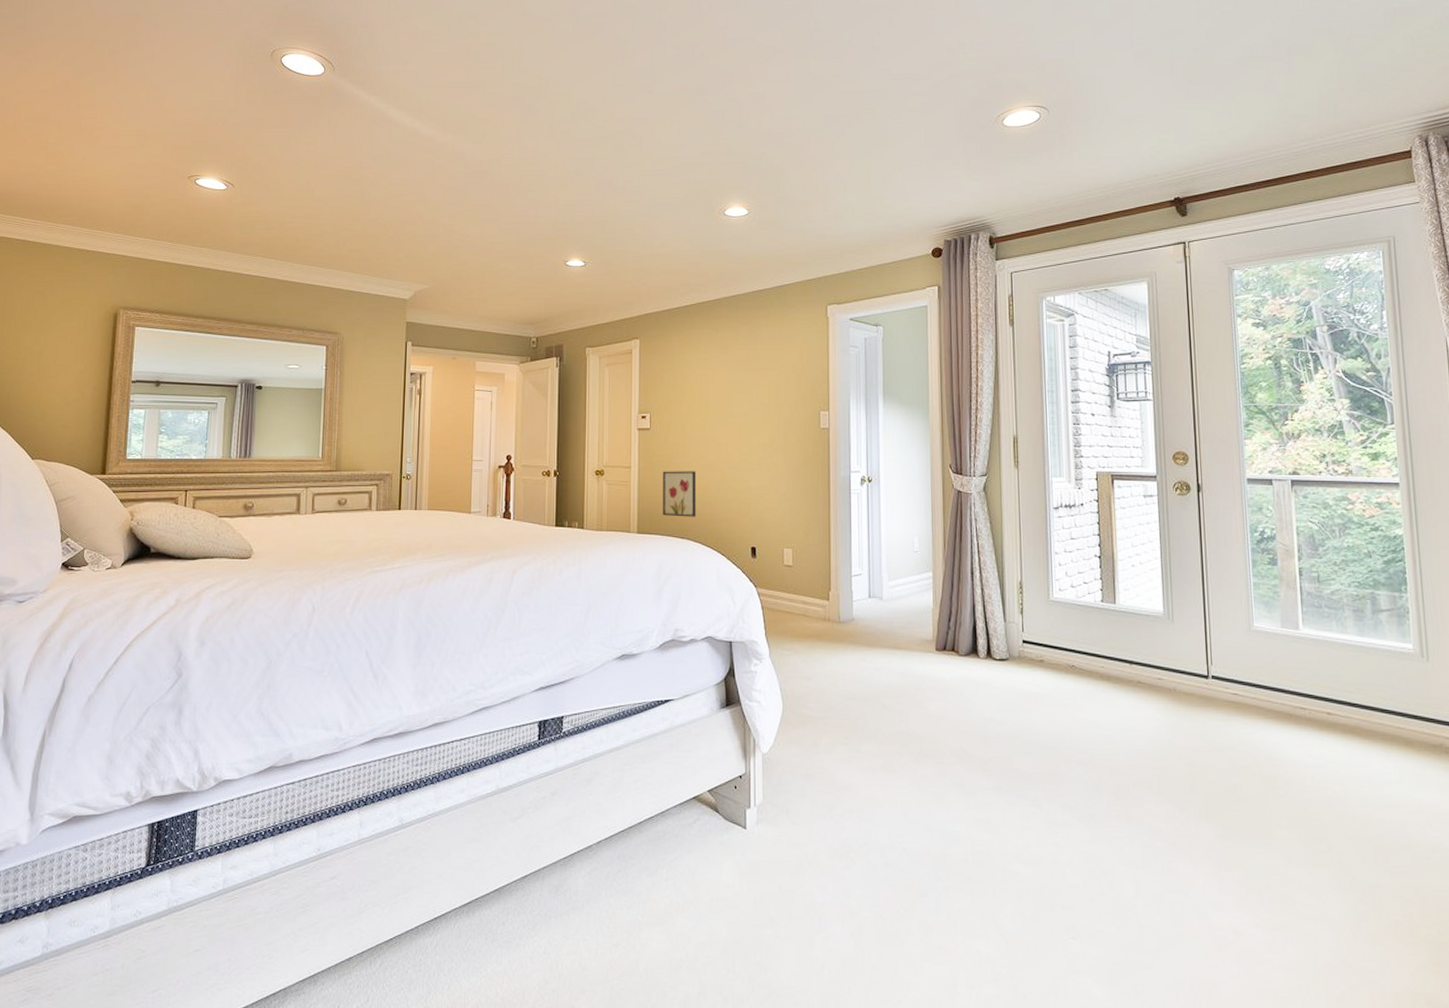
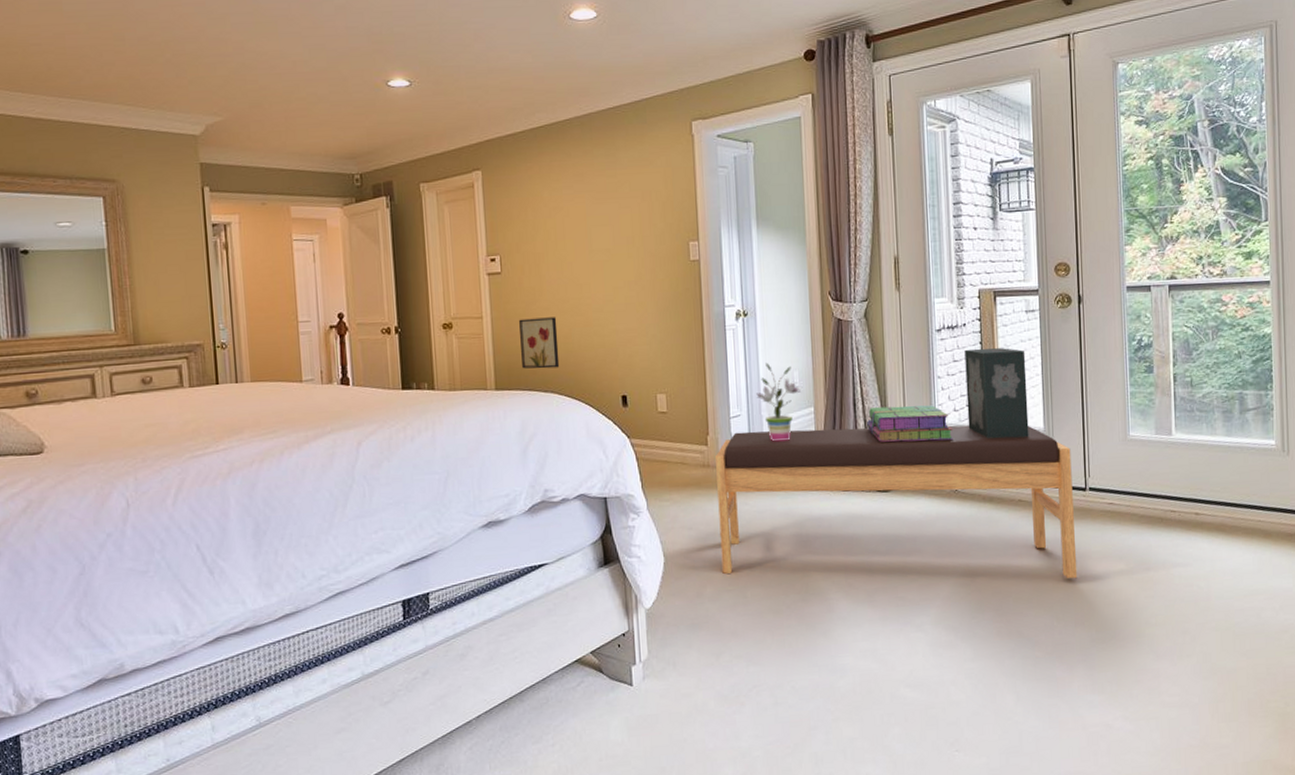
bench: none [836,590,1201,769] -> present [716,425,1078,579]
potted plant: none [878,526,921,602] -> present [756,362,802,442]
stack of books: none [983,577,1071,615] -> present [866,405,954,442]
decorative box: none [1082,528,1148,619] -> present [964,348,1029,439]

